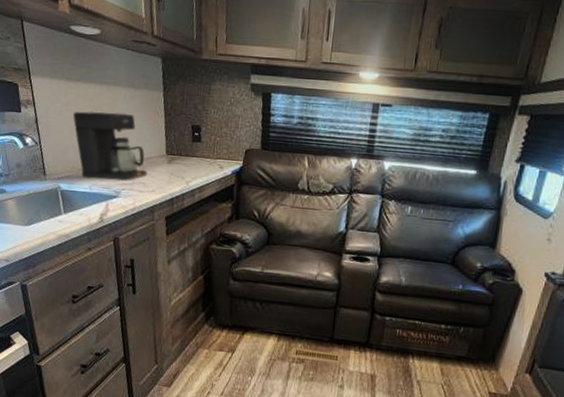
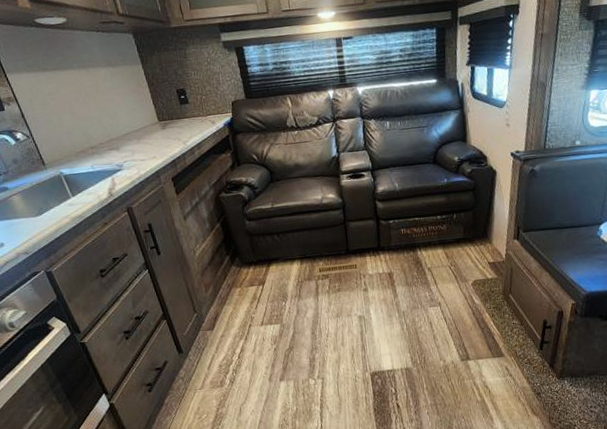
coffee maker: present [73,111,147,182] -> none [58,91,145,160]

